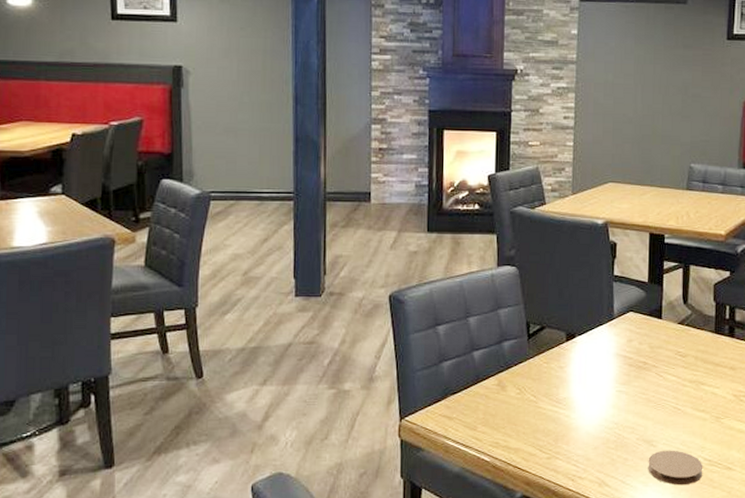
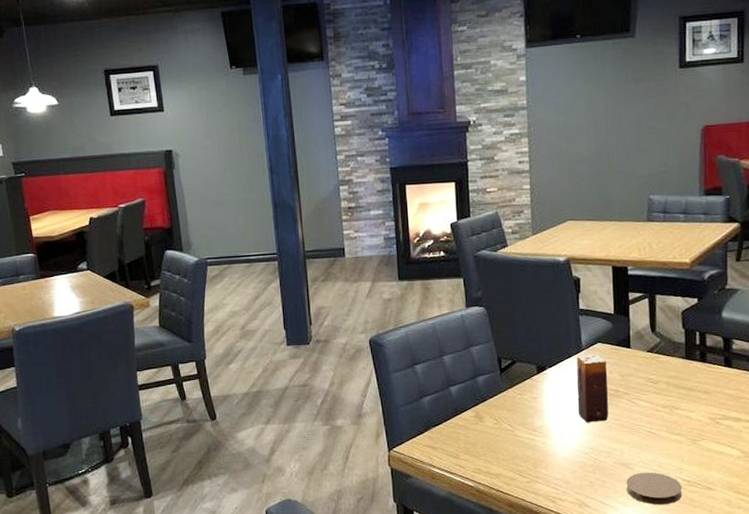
candle: none [605,324,638,396] -> present [576,355,609,423]

